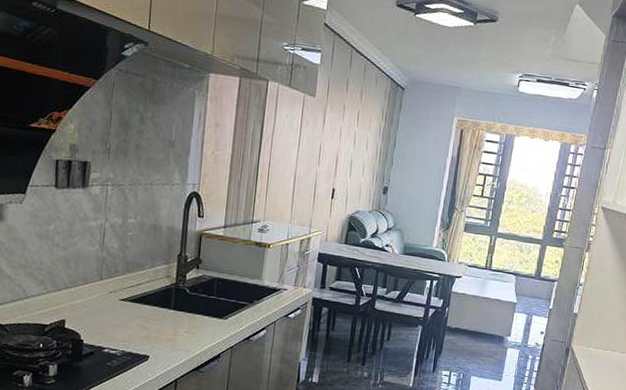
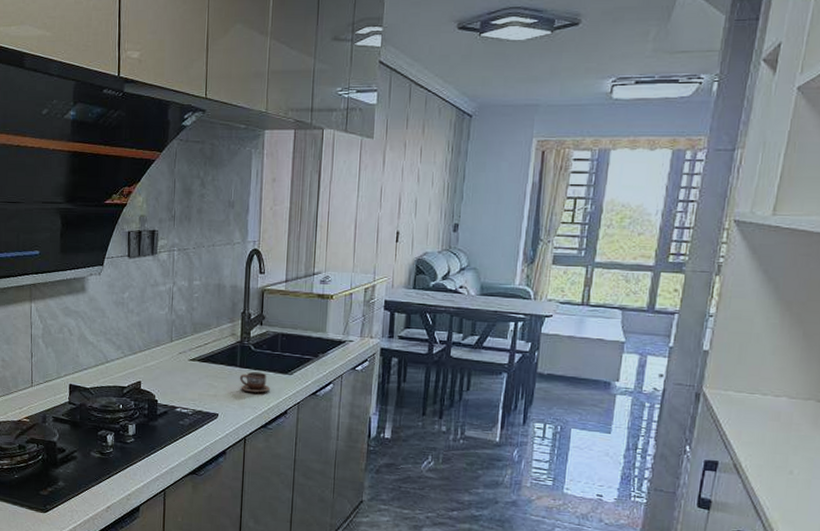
cup: none [172,314,205,336] -> present [239,371,271,393]

